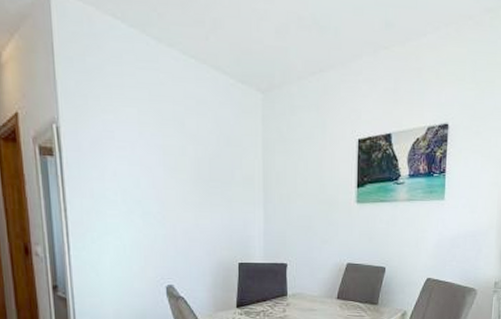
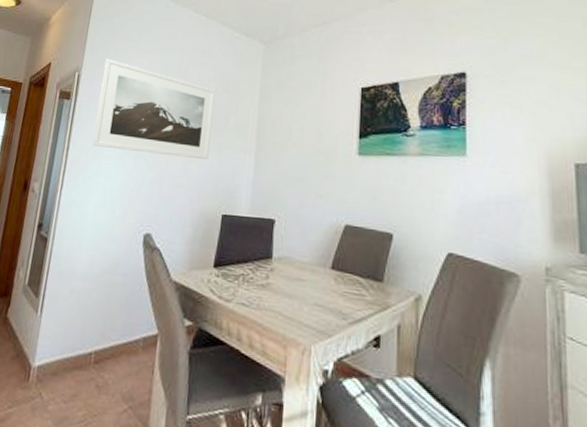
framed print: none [86,107,218,214] -> present [92,58,216,160]

